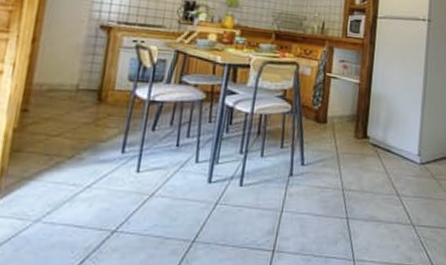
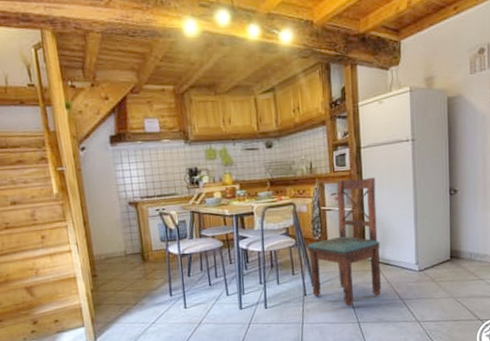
dining chair: none [300,46,388,197] -> present [307,177,381,307]

